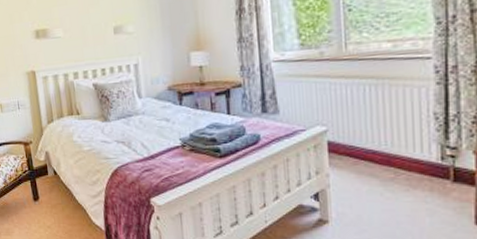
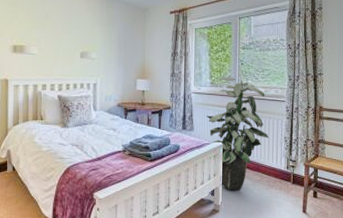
indoor plant: none [297,31,404,194] -> present [206,76,268,191]

